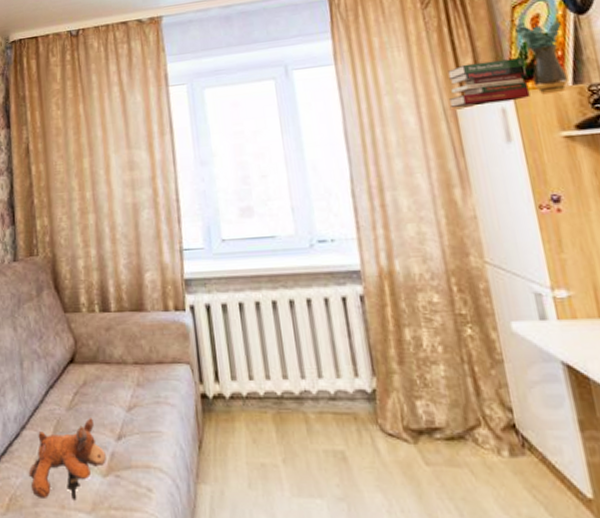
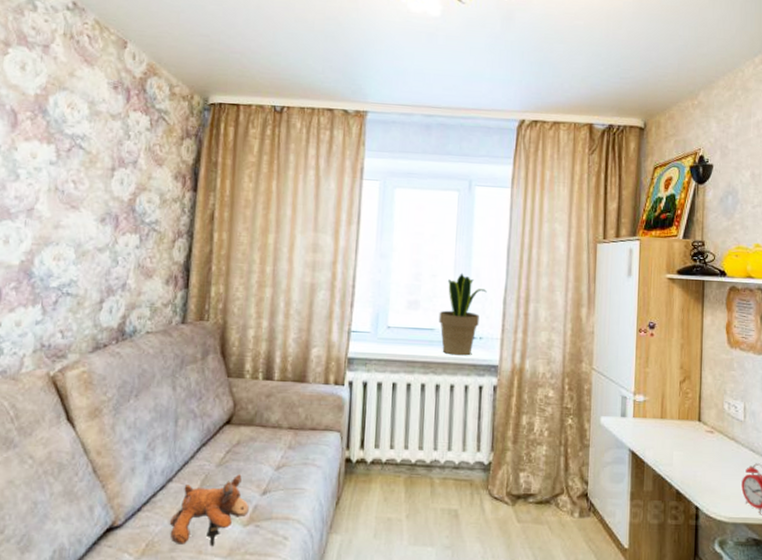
potted plant: none [277,168,329,264] -> present [438,272,487,356]
books: present [448,57,530,107] -> none [594,207,654,244]
vase: present [512,18,568,95] -> none [652,181,685,244]

